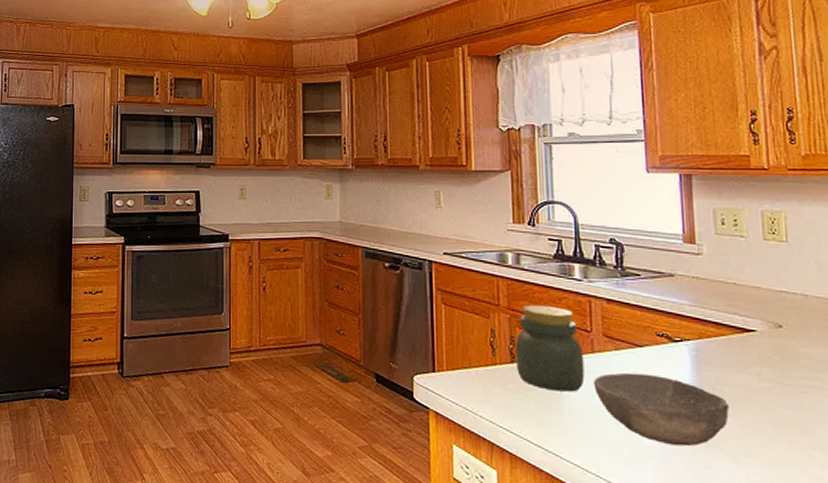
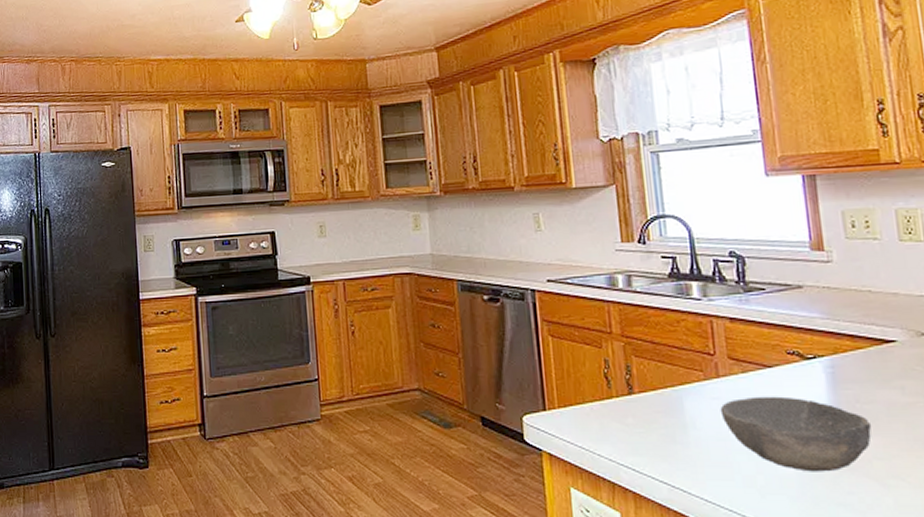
jar: present [515,304,585,392] -> none [632,329,711,422]

